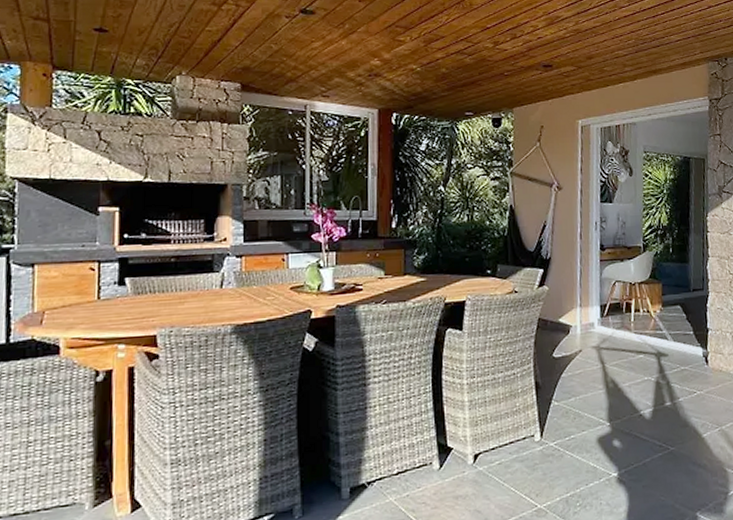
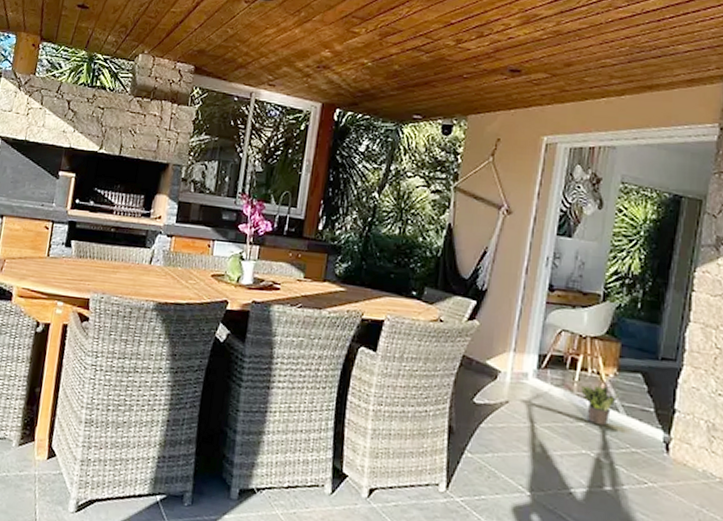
potted plant: none [637,320,666,354] -> present [581,383,619,426]

